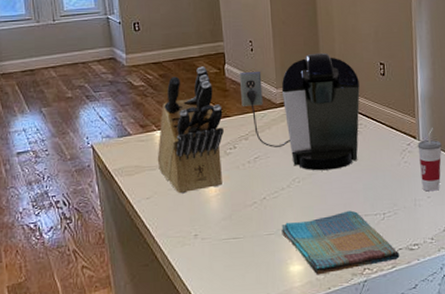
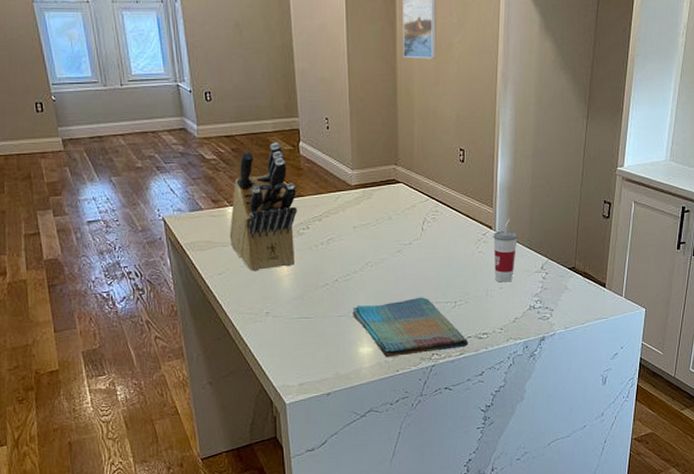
coffee maker: present [239,52,360,171] -> none [314,134,437,256]

